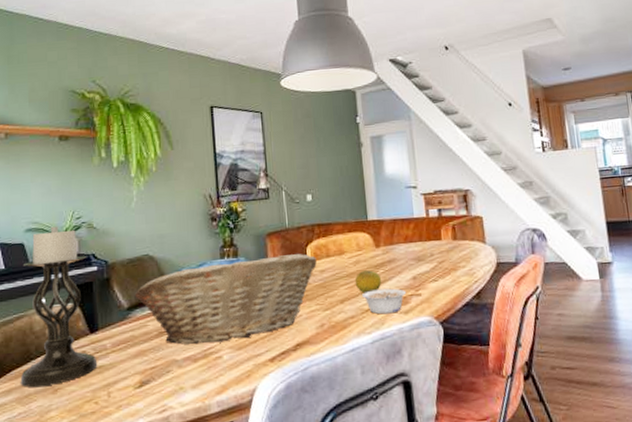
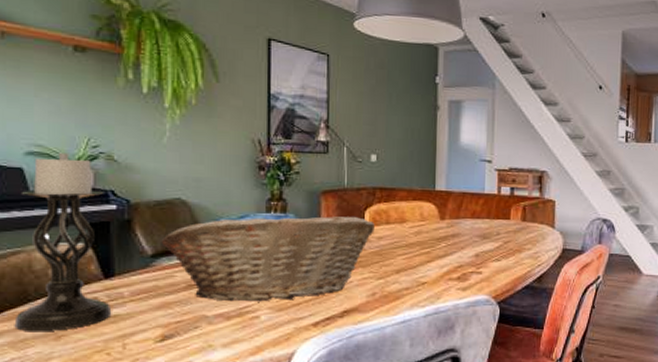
fruit: present [354,270,382,293] -> none [414,242,443,266]
legume: present [362,288,407,315] -> none [420,263,467,289]

